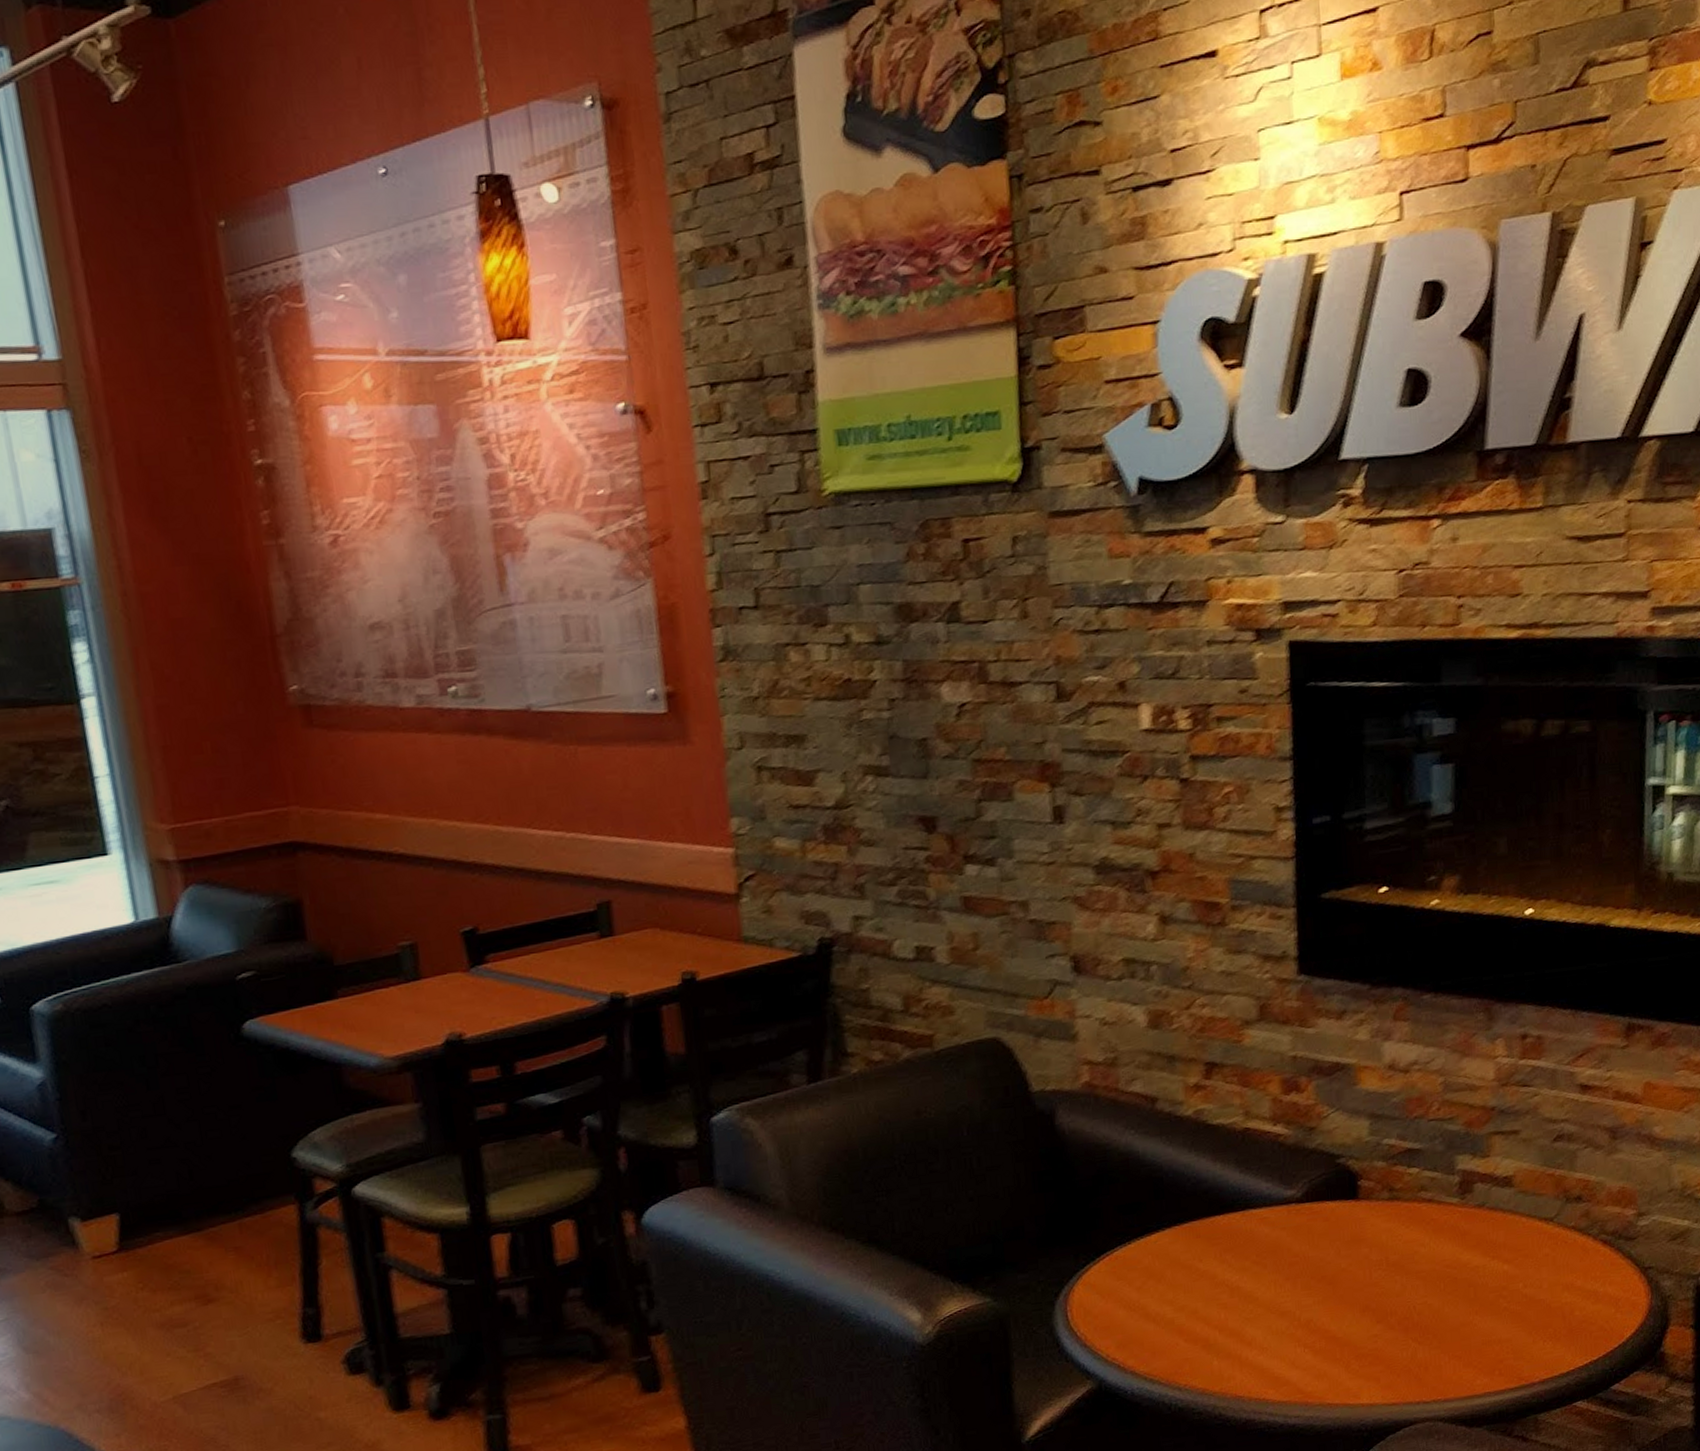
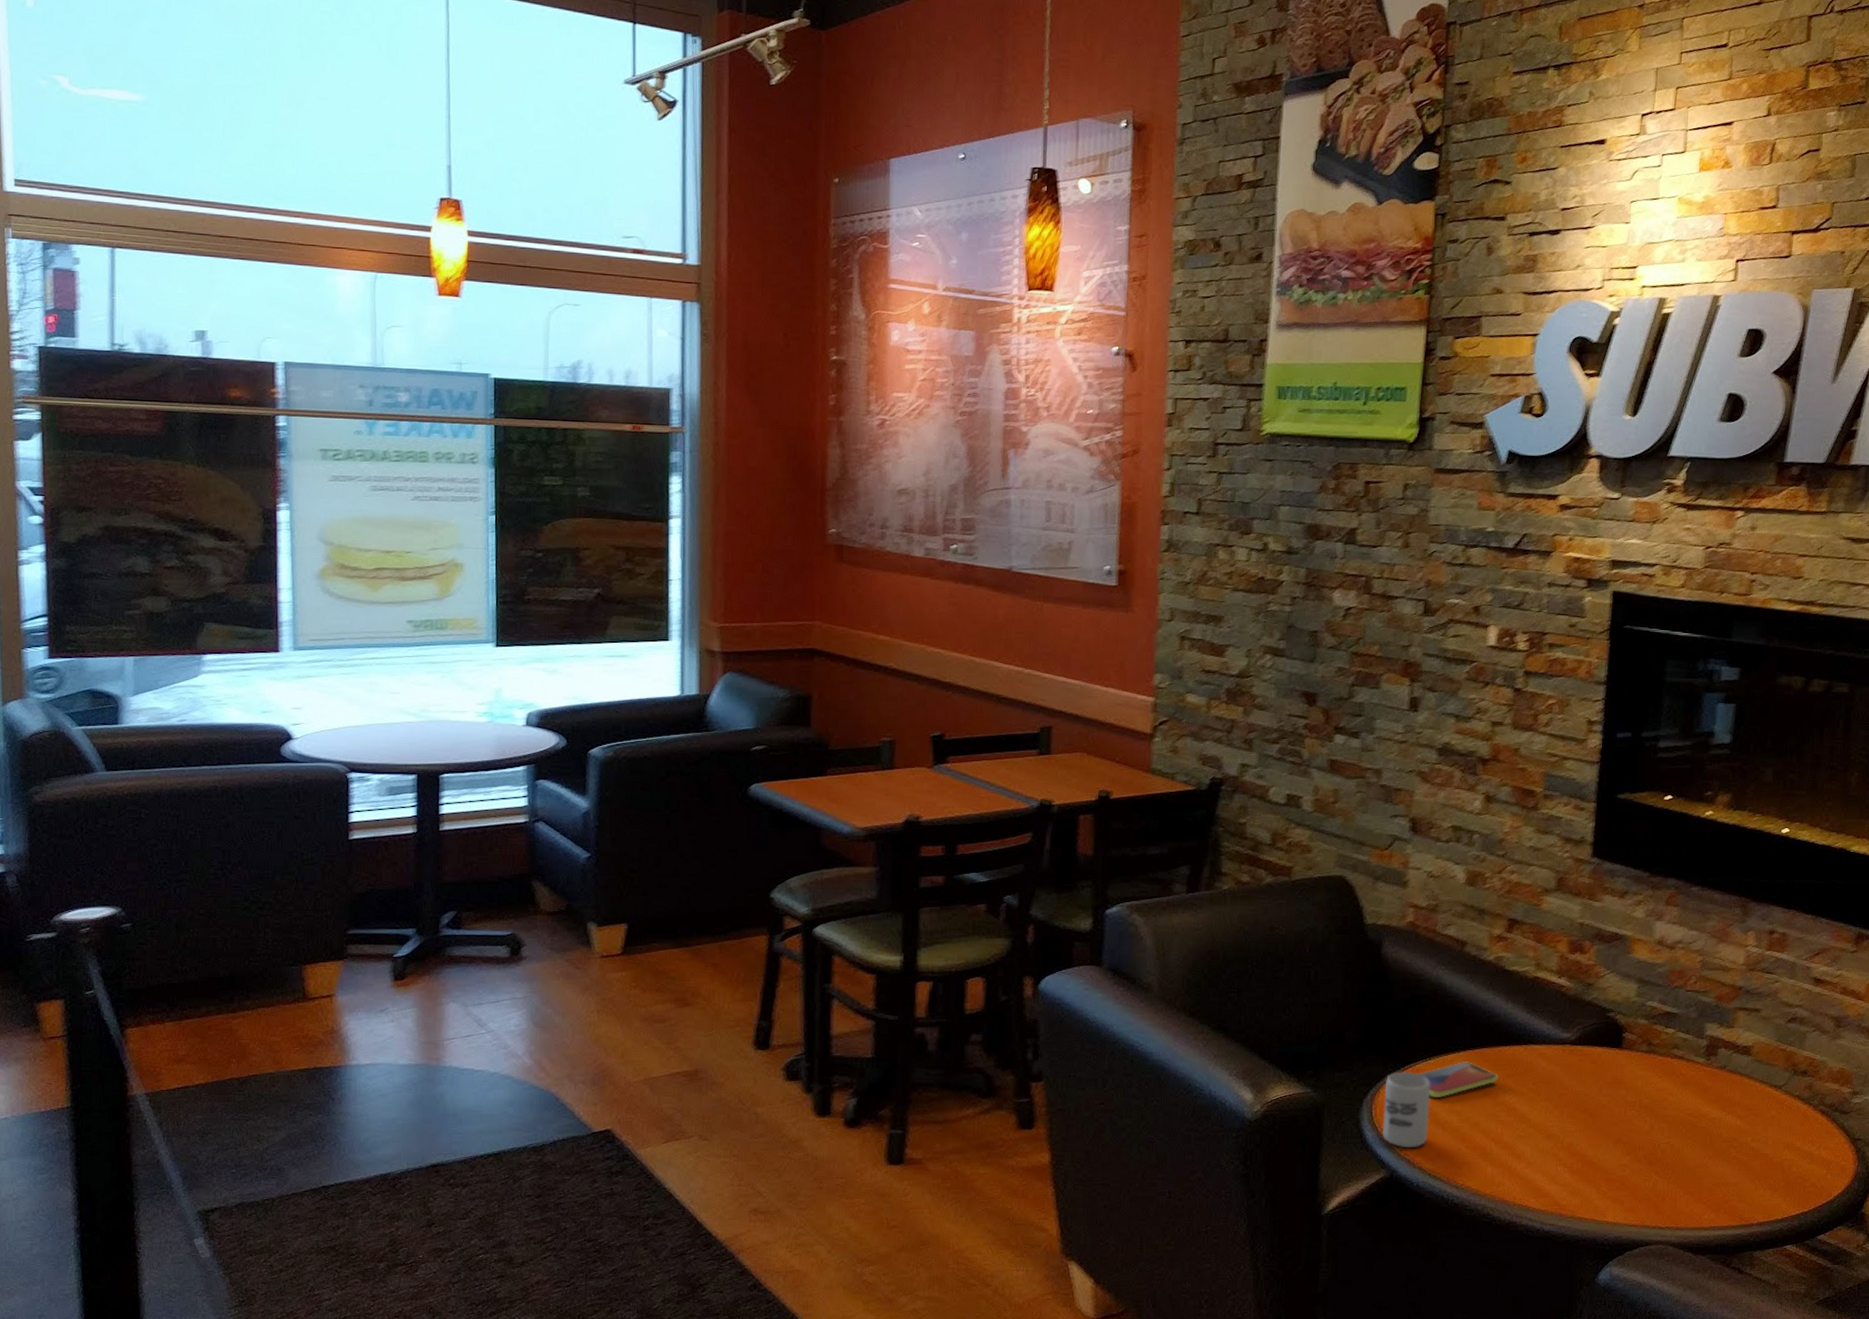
cup: none [1079,1261,1138,1352] -> present [1382,1071,1431,1148]
smartphone: none [1117,1240,1215,1288] -> present [1418,1062,1499,1098]

